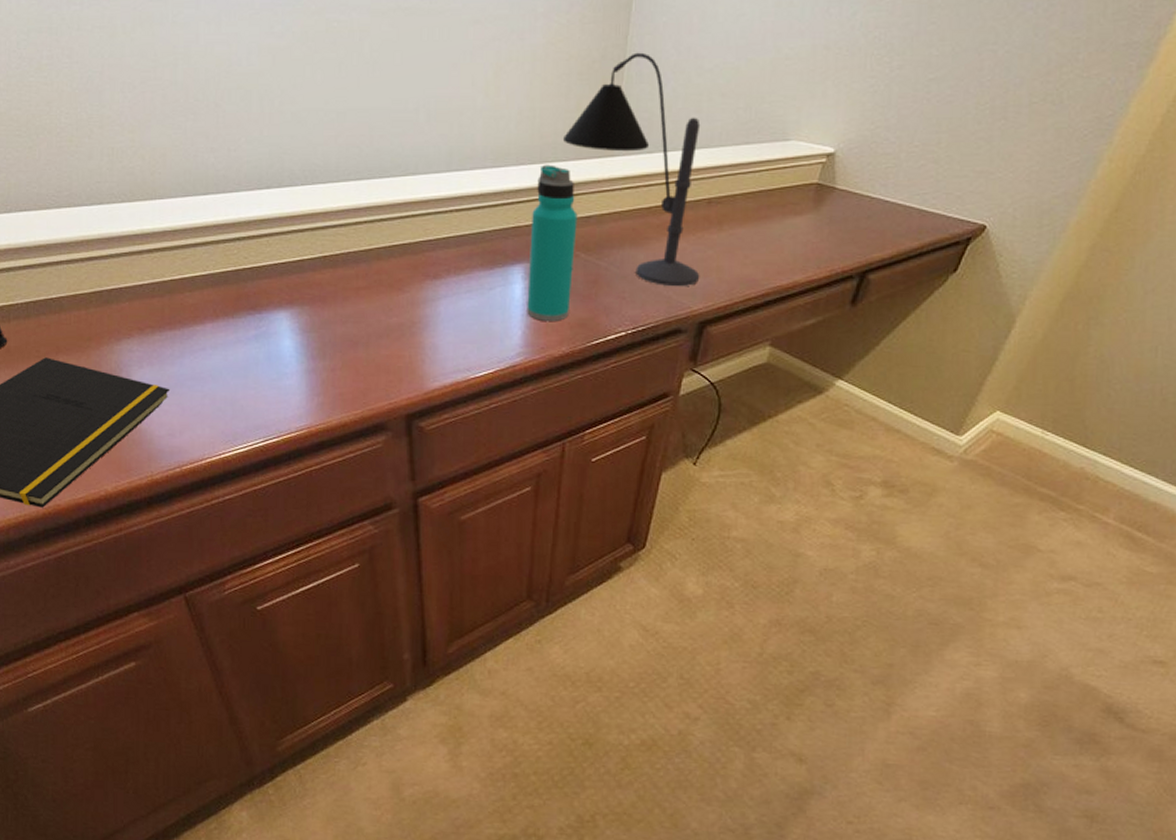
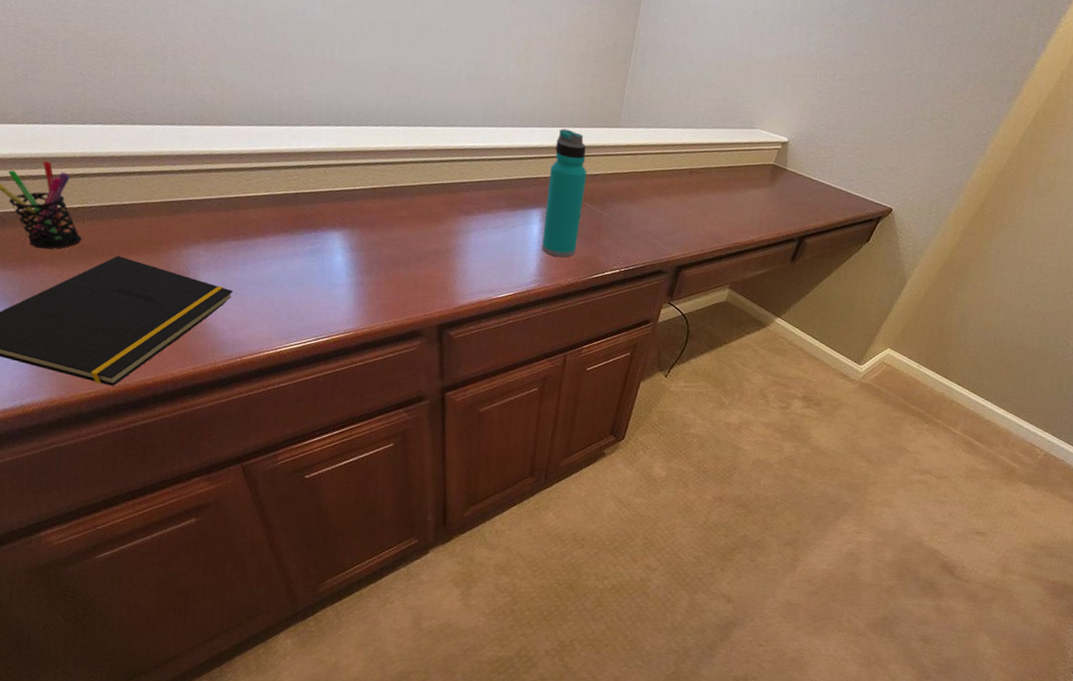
desk lamp: present [563,52,701,287] -> none [579,44,688,237]

